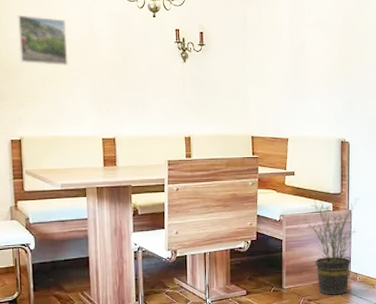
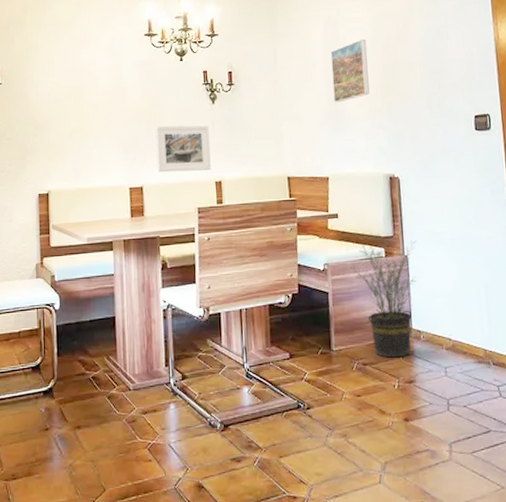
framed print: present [17,14,68,66] -> none [47,69,96,117]
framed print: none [128,80,181,126] -> present [155,125,211,173]
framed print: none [296,11,330,70] -> present [330,38,370,103]

